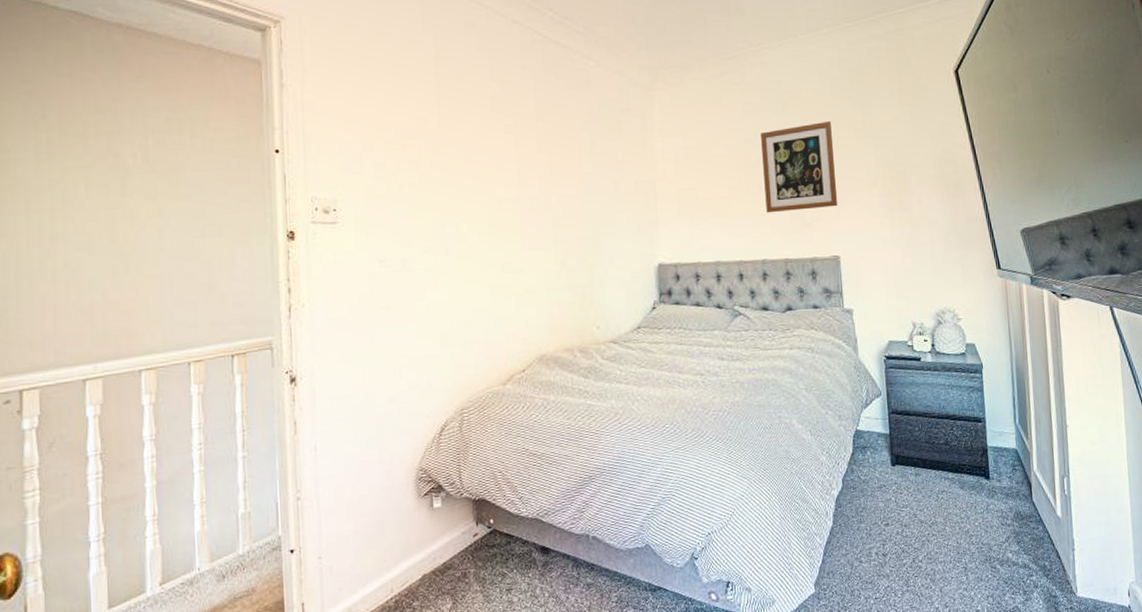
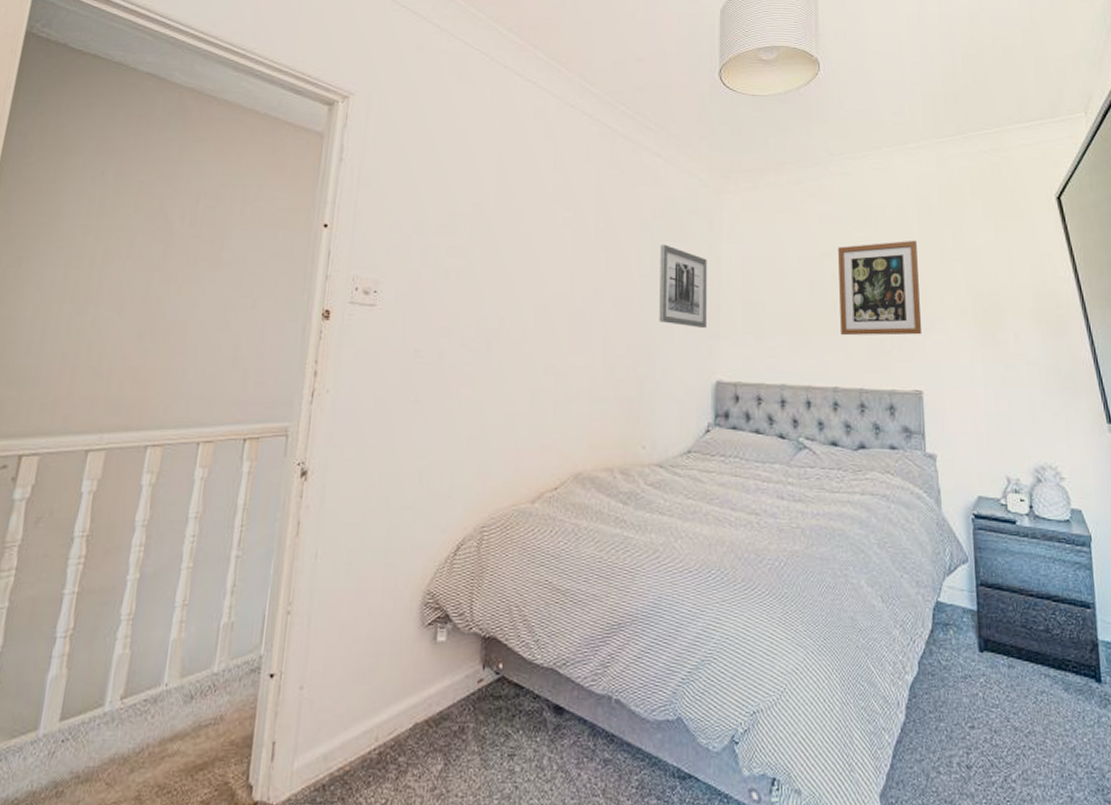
wall art: none [598,143,646,218] -> present [659,244,707,328]

